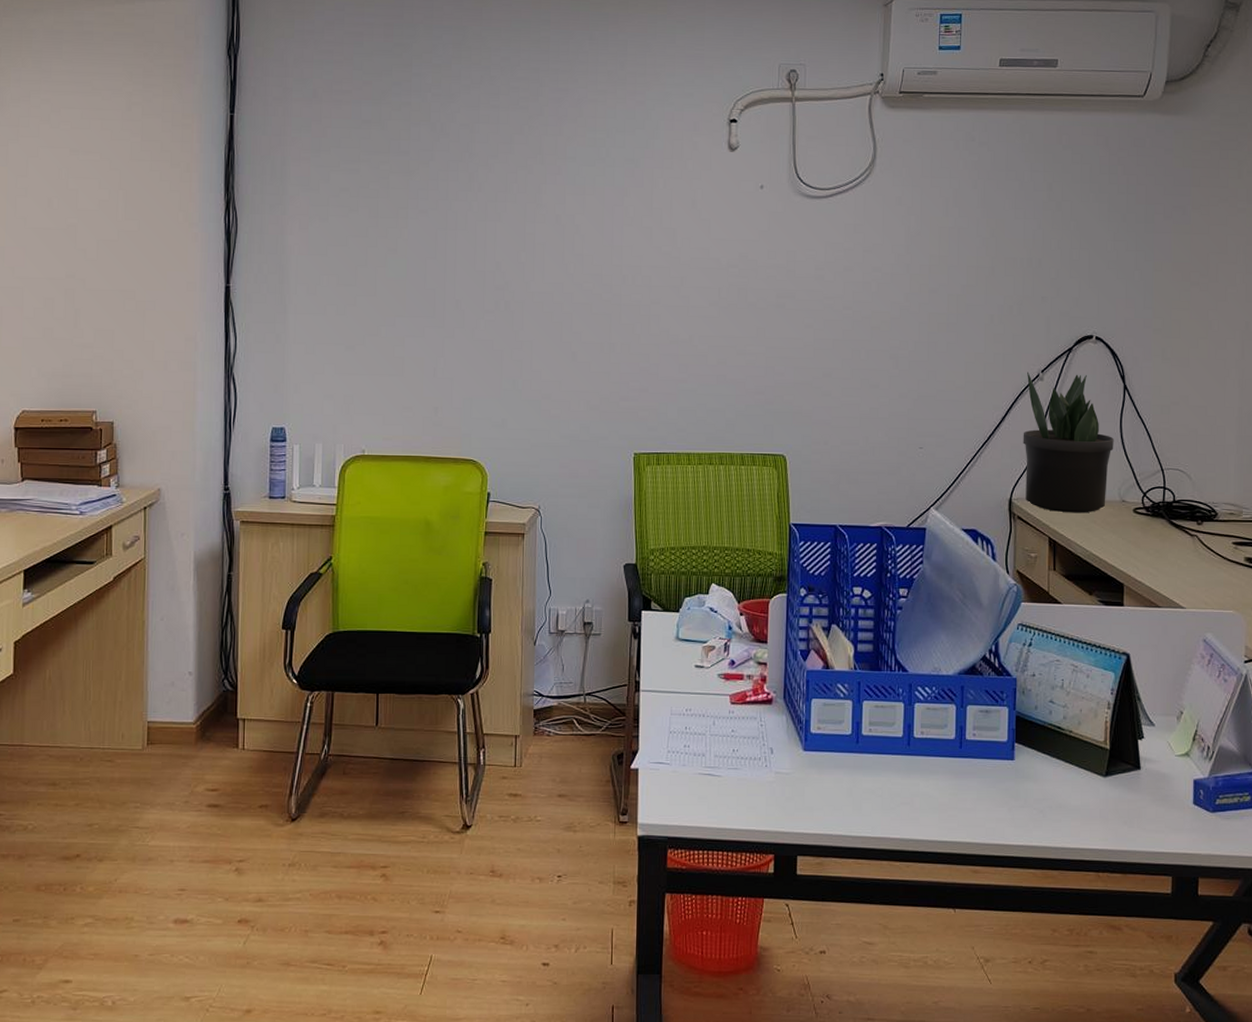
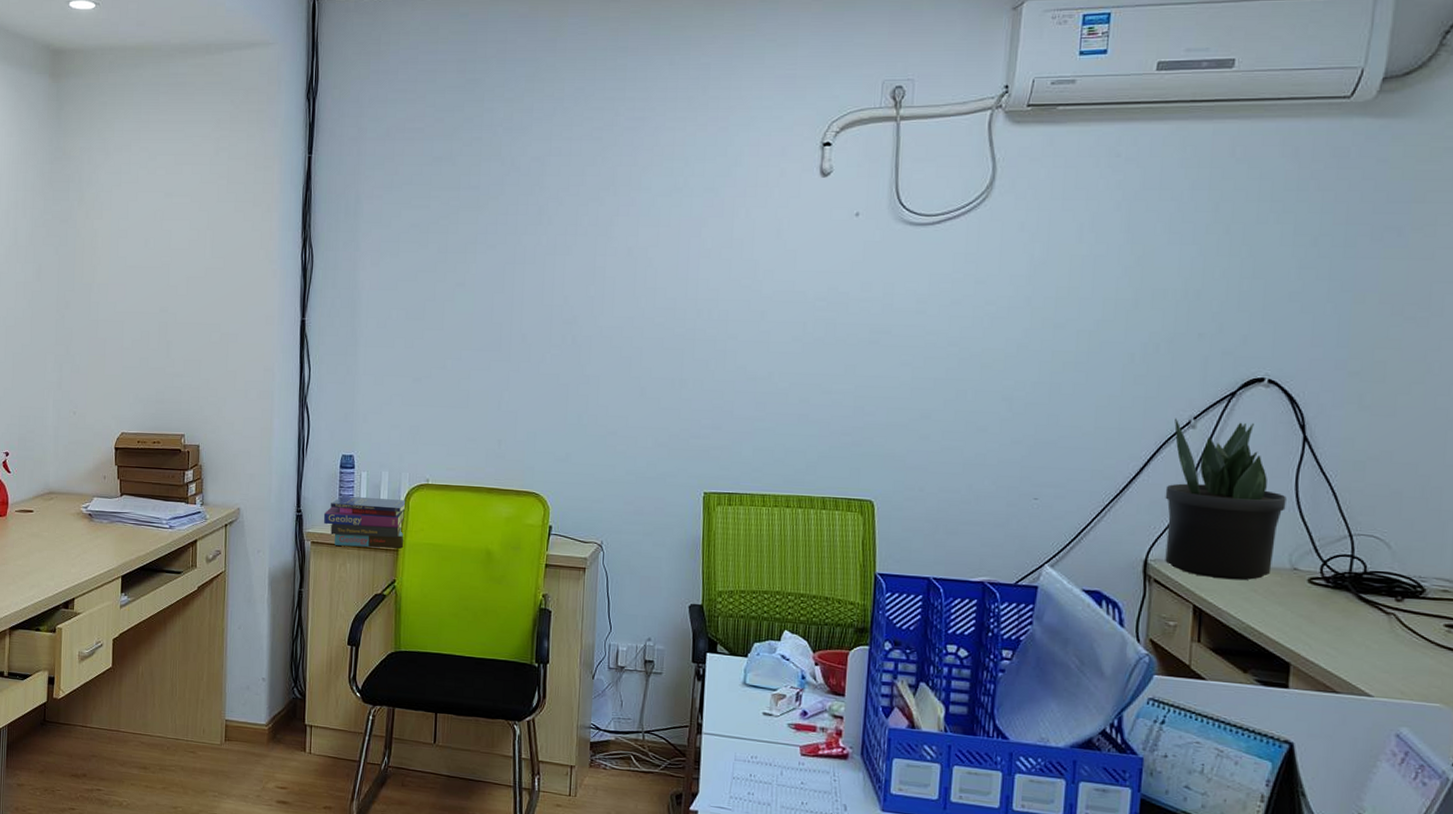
books: none [253,470,340,524] -> present [323,495,405,548]

